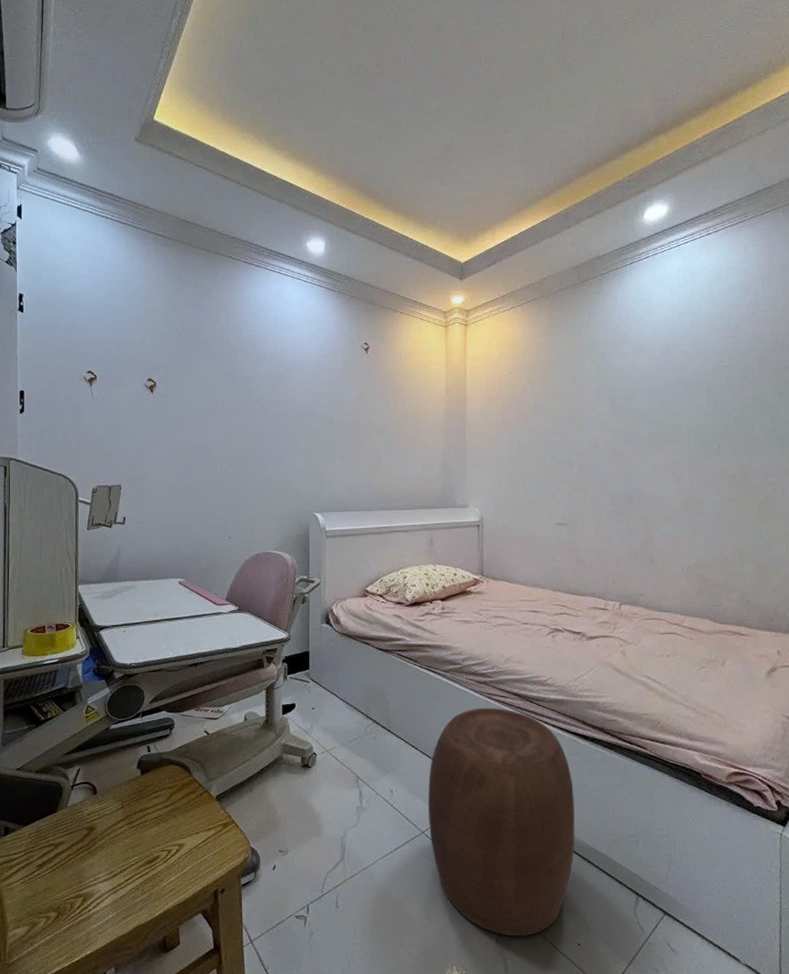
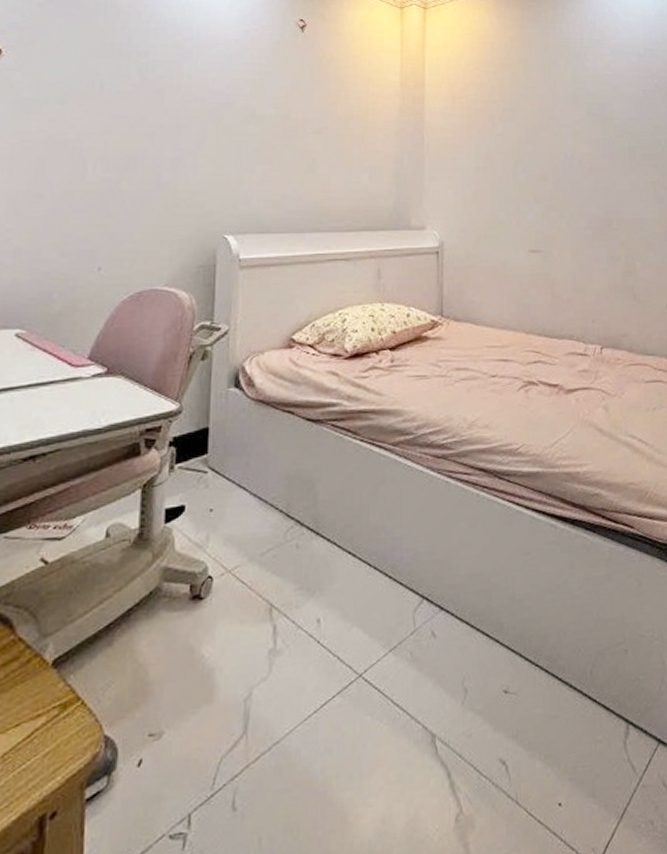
stool: present [428,708,575,937] -> none [369,489,554,810]

